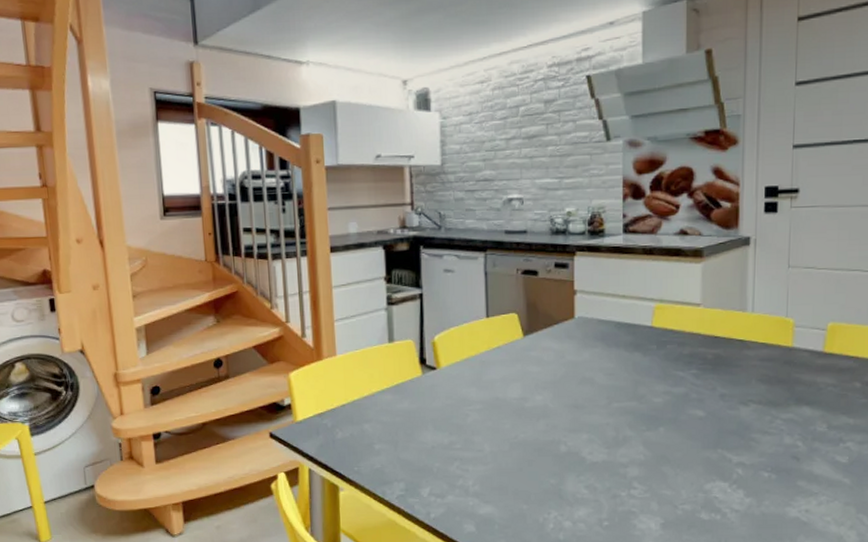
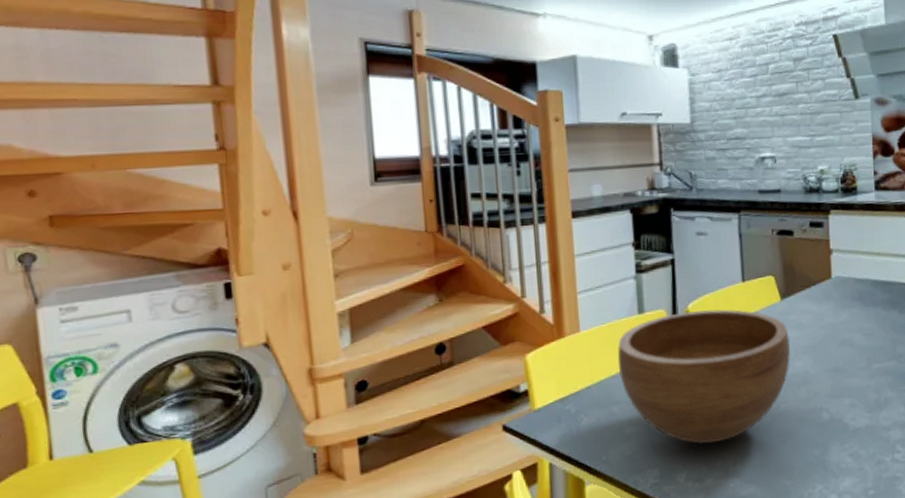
bowl: none [369,341,530,465] -> present [617,309,790,445]

